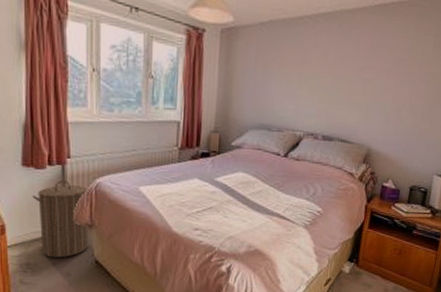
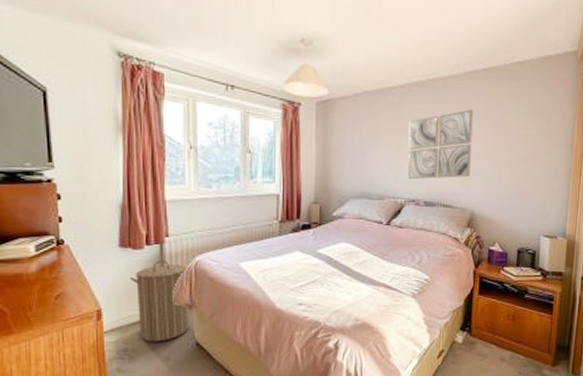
wall art: none [308,44,379,114] -> present [408,109,474,180]

